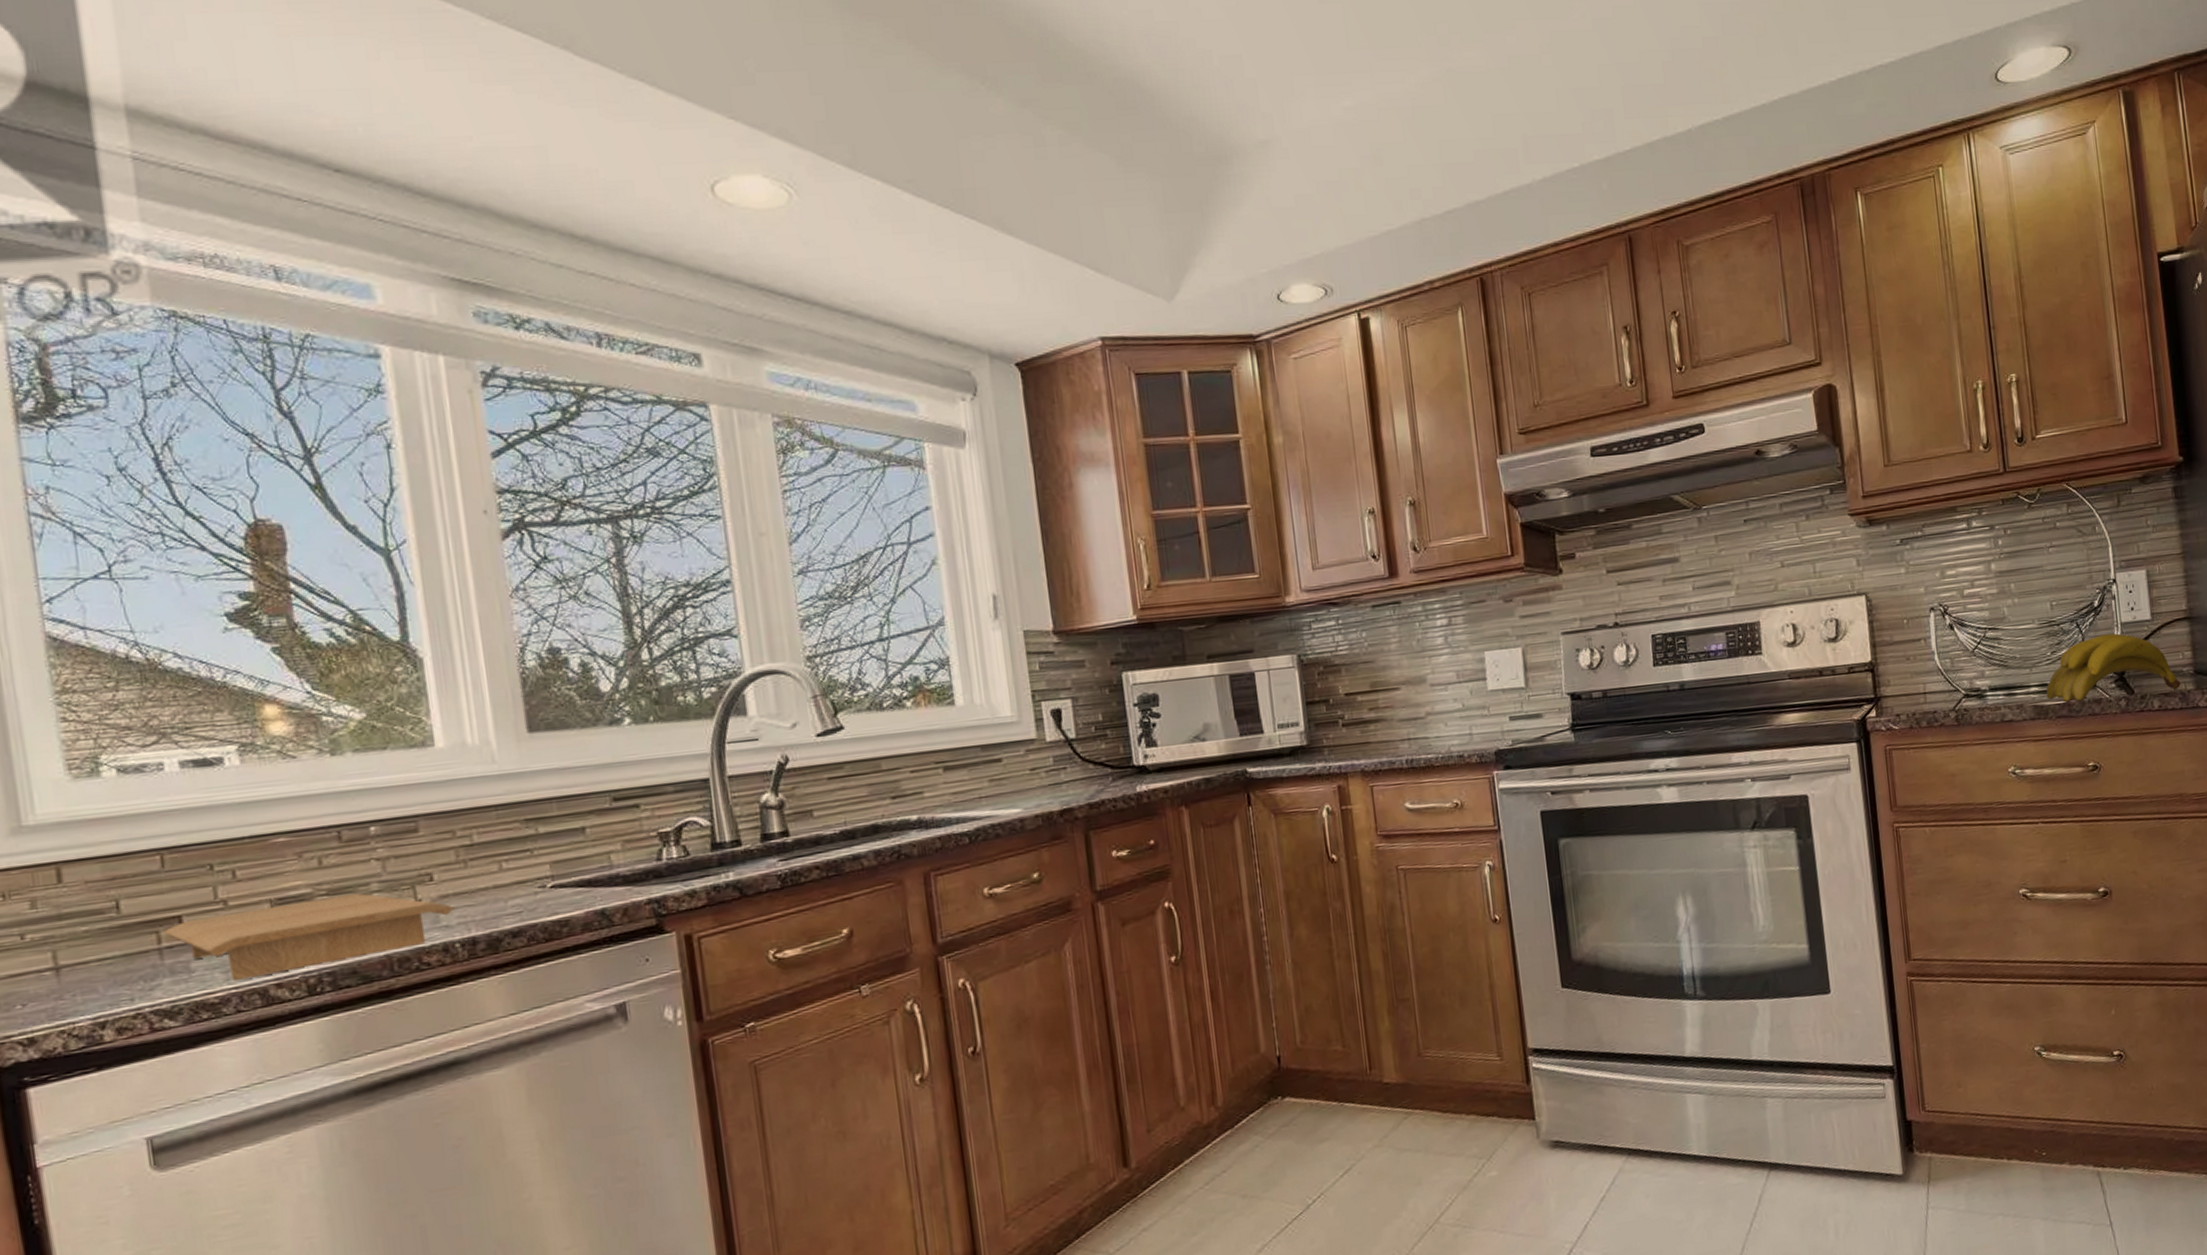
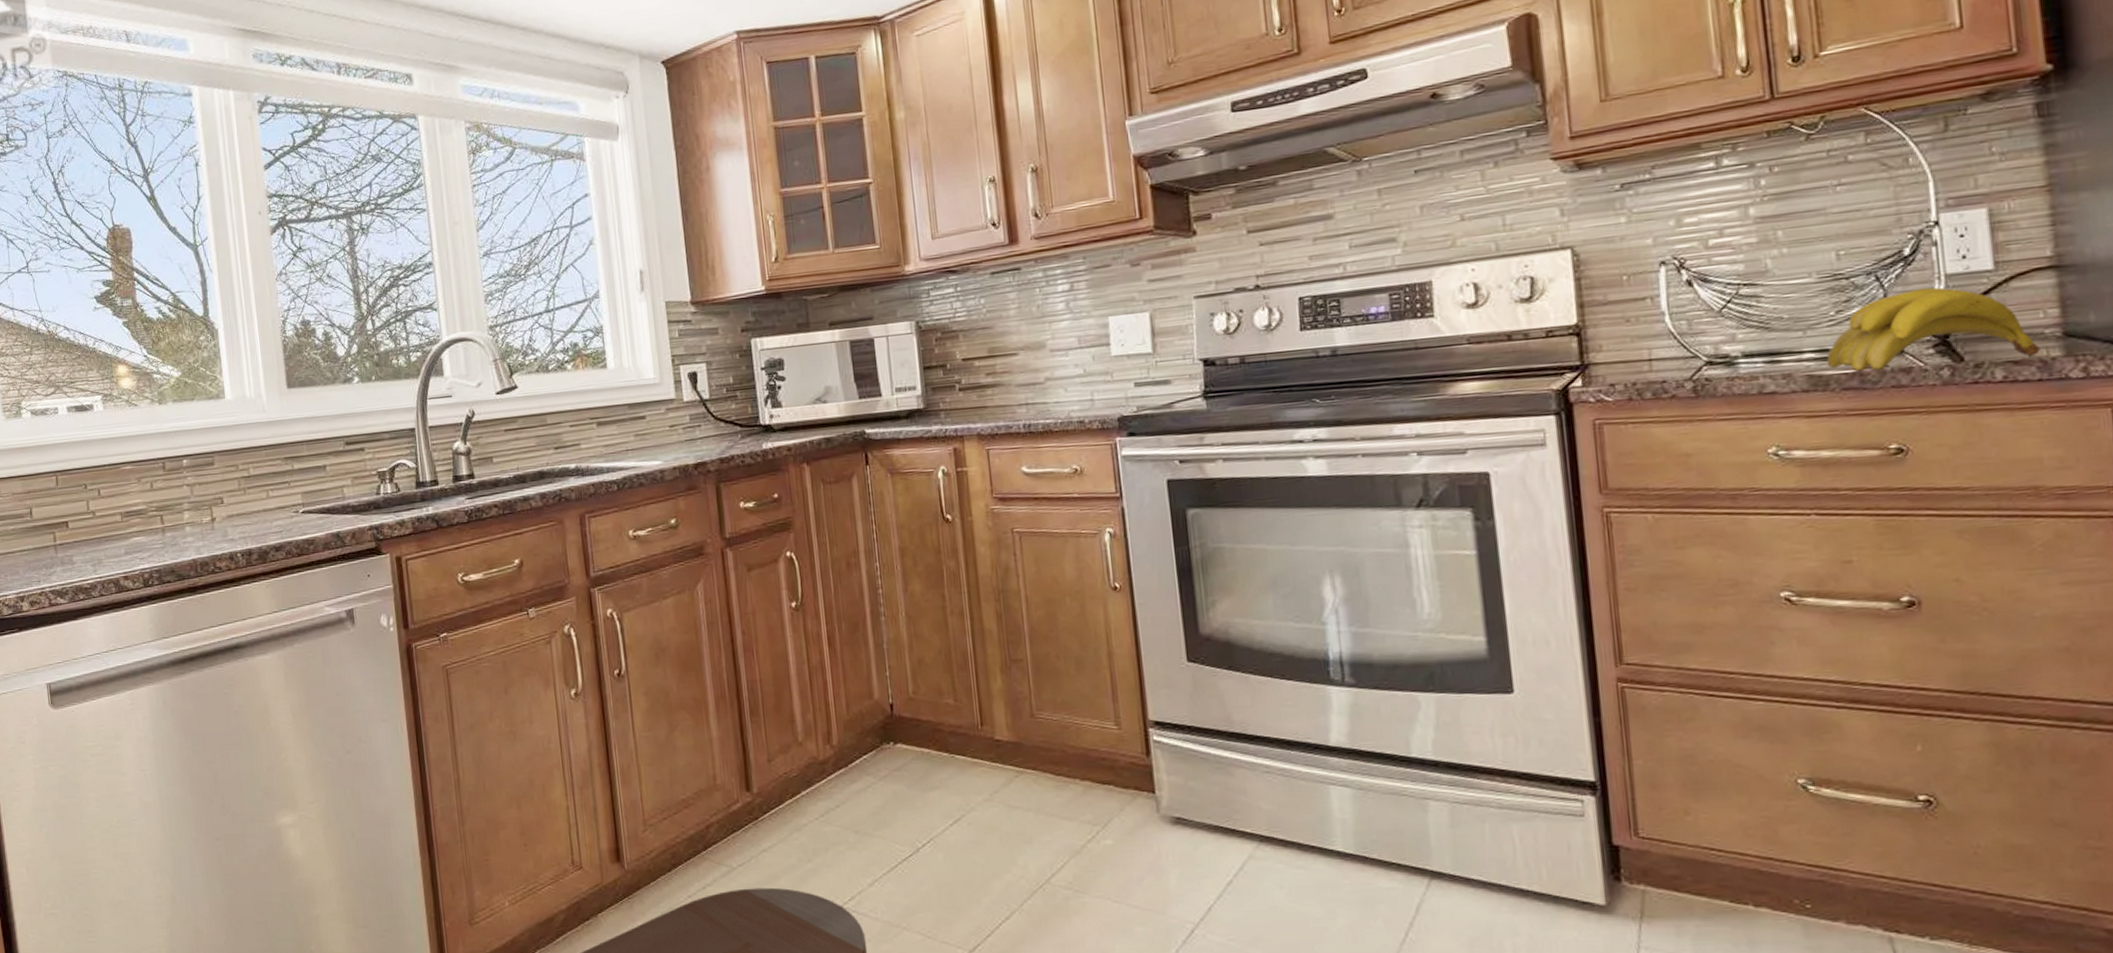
cutting board: present [163,893,454,982] -> none [57,510,237,573]

